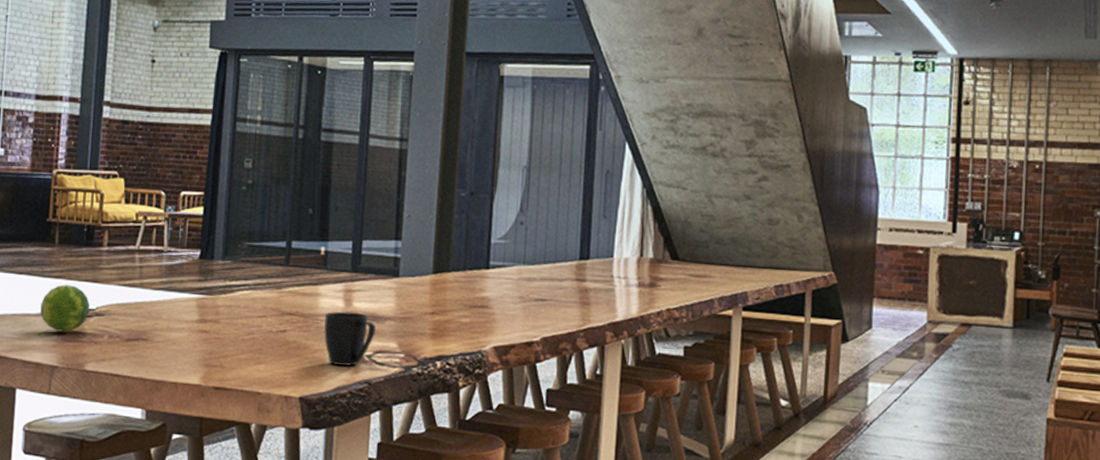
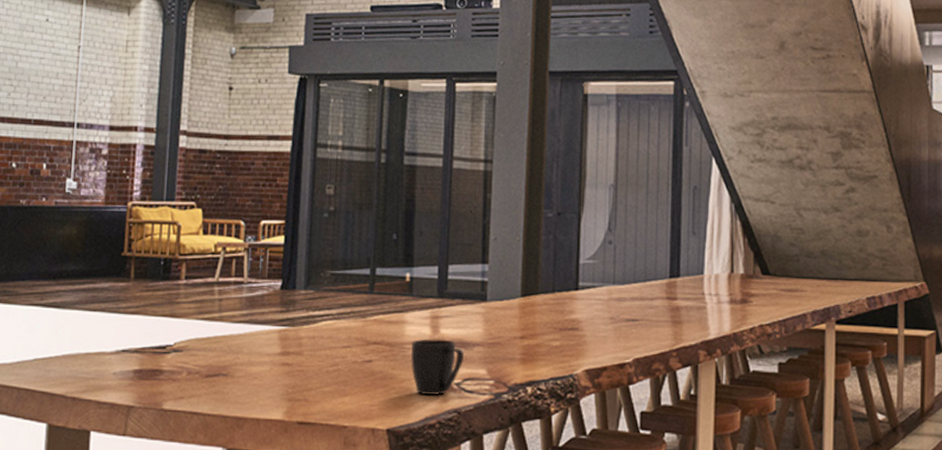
fruit: present [40,284,90,332] -> none [115,320,168,370]

